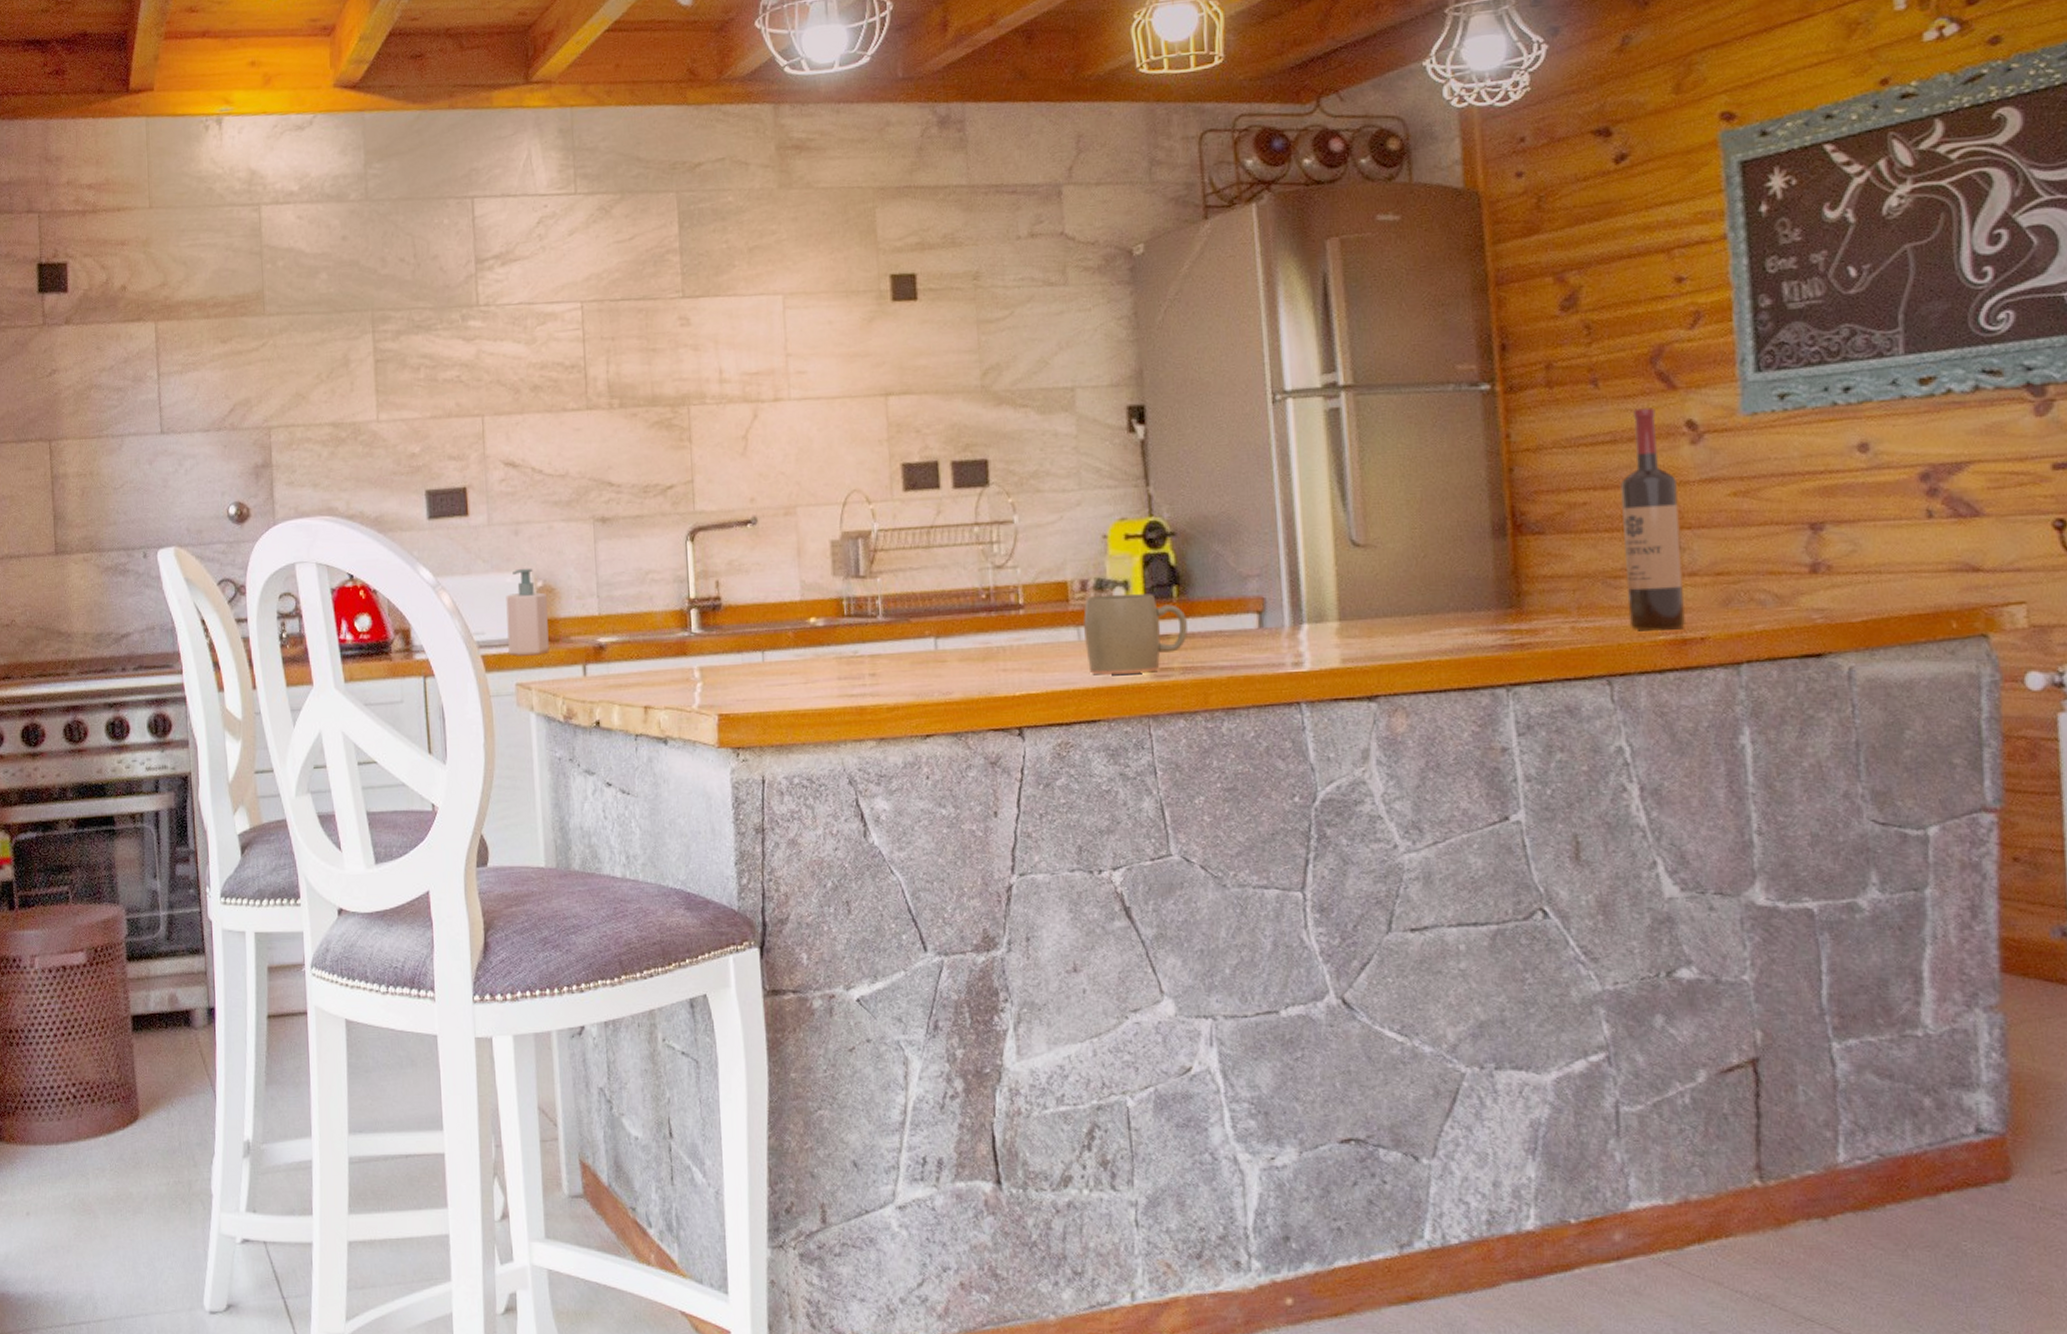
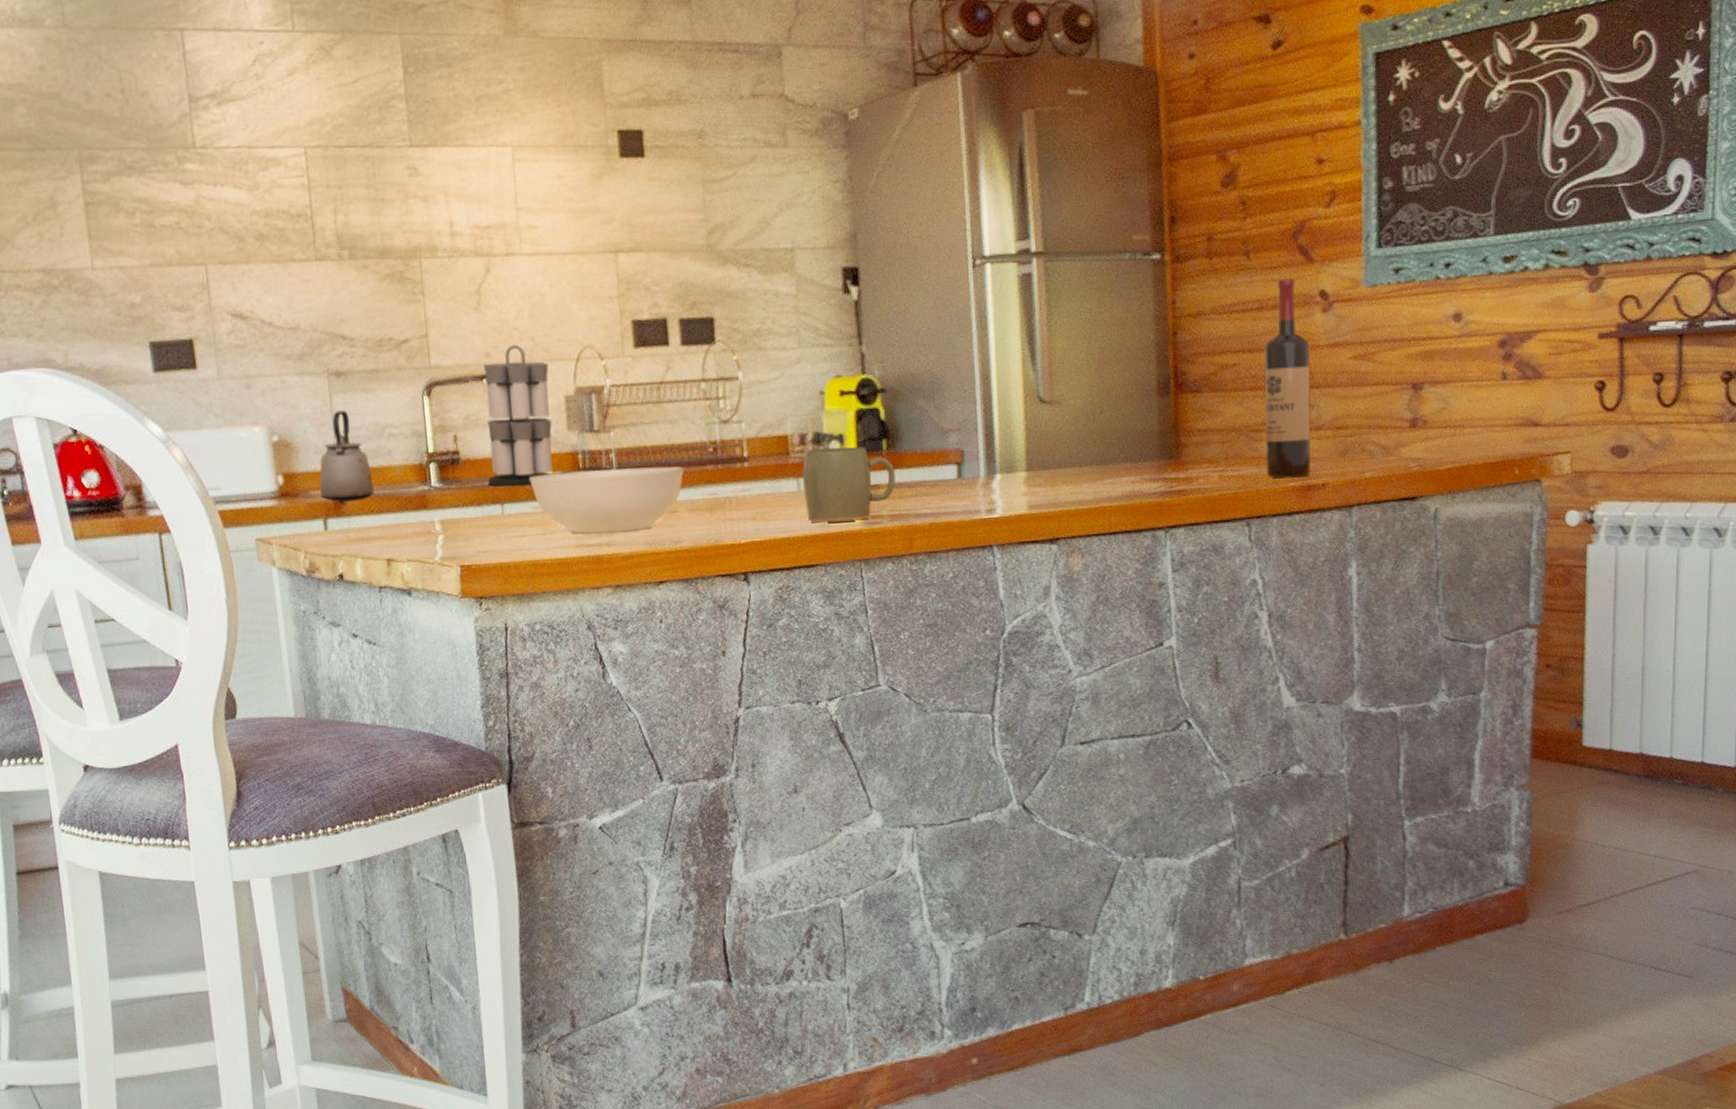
soap bottle: present [506,568,549,657] -> none [240,422,289,512]
kettle: none [580,555,635,648] -> present [319,410,375,502]
spice rack: none [748,489,816,634] -> present [484,344,553,487]
bowl: none [791,613,955,684] -> present [528,466,684,534]

